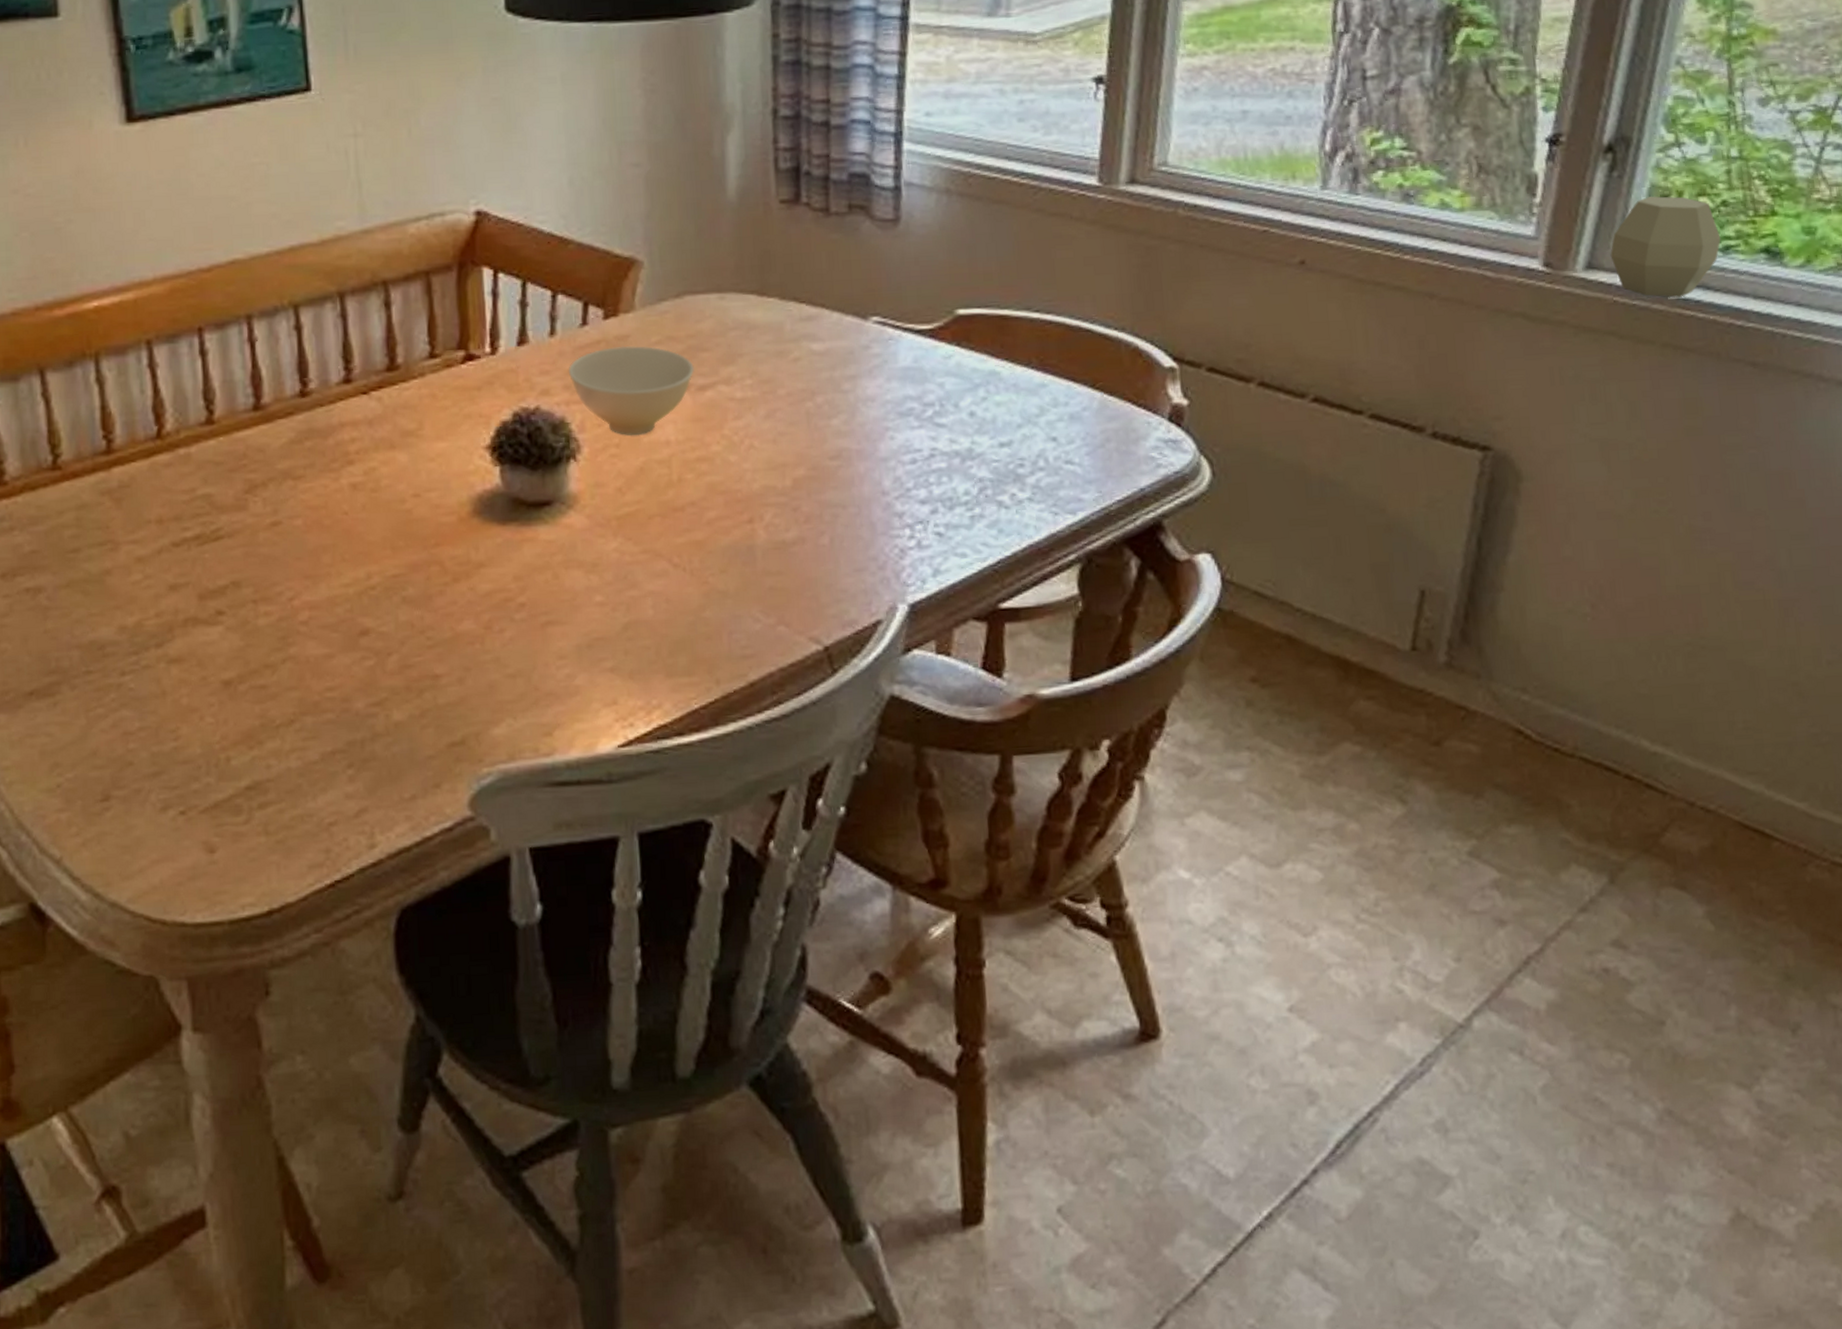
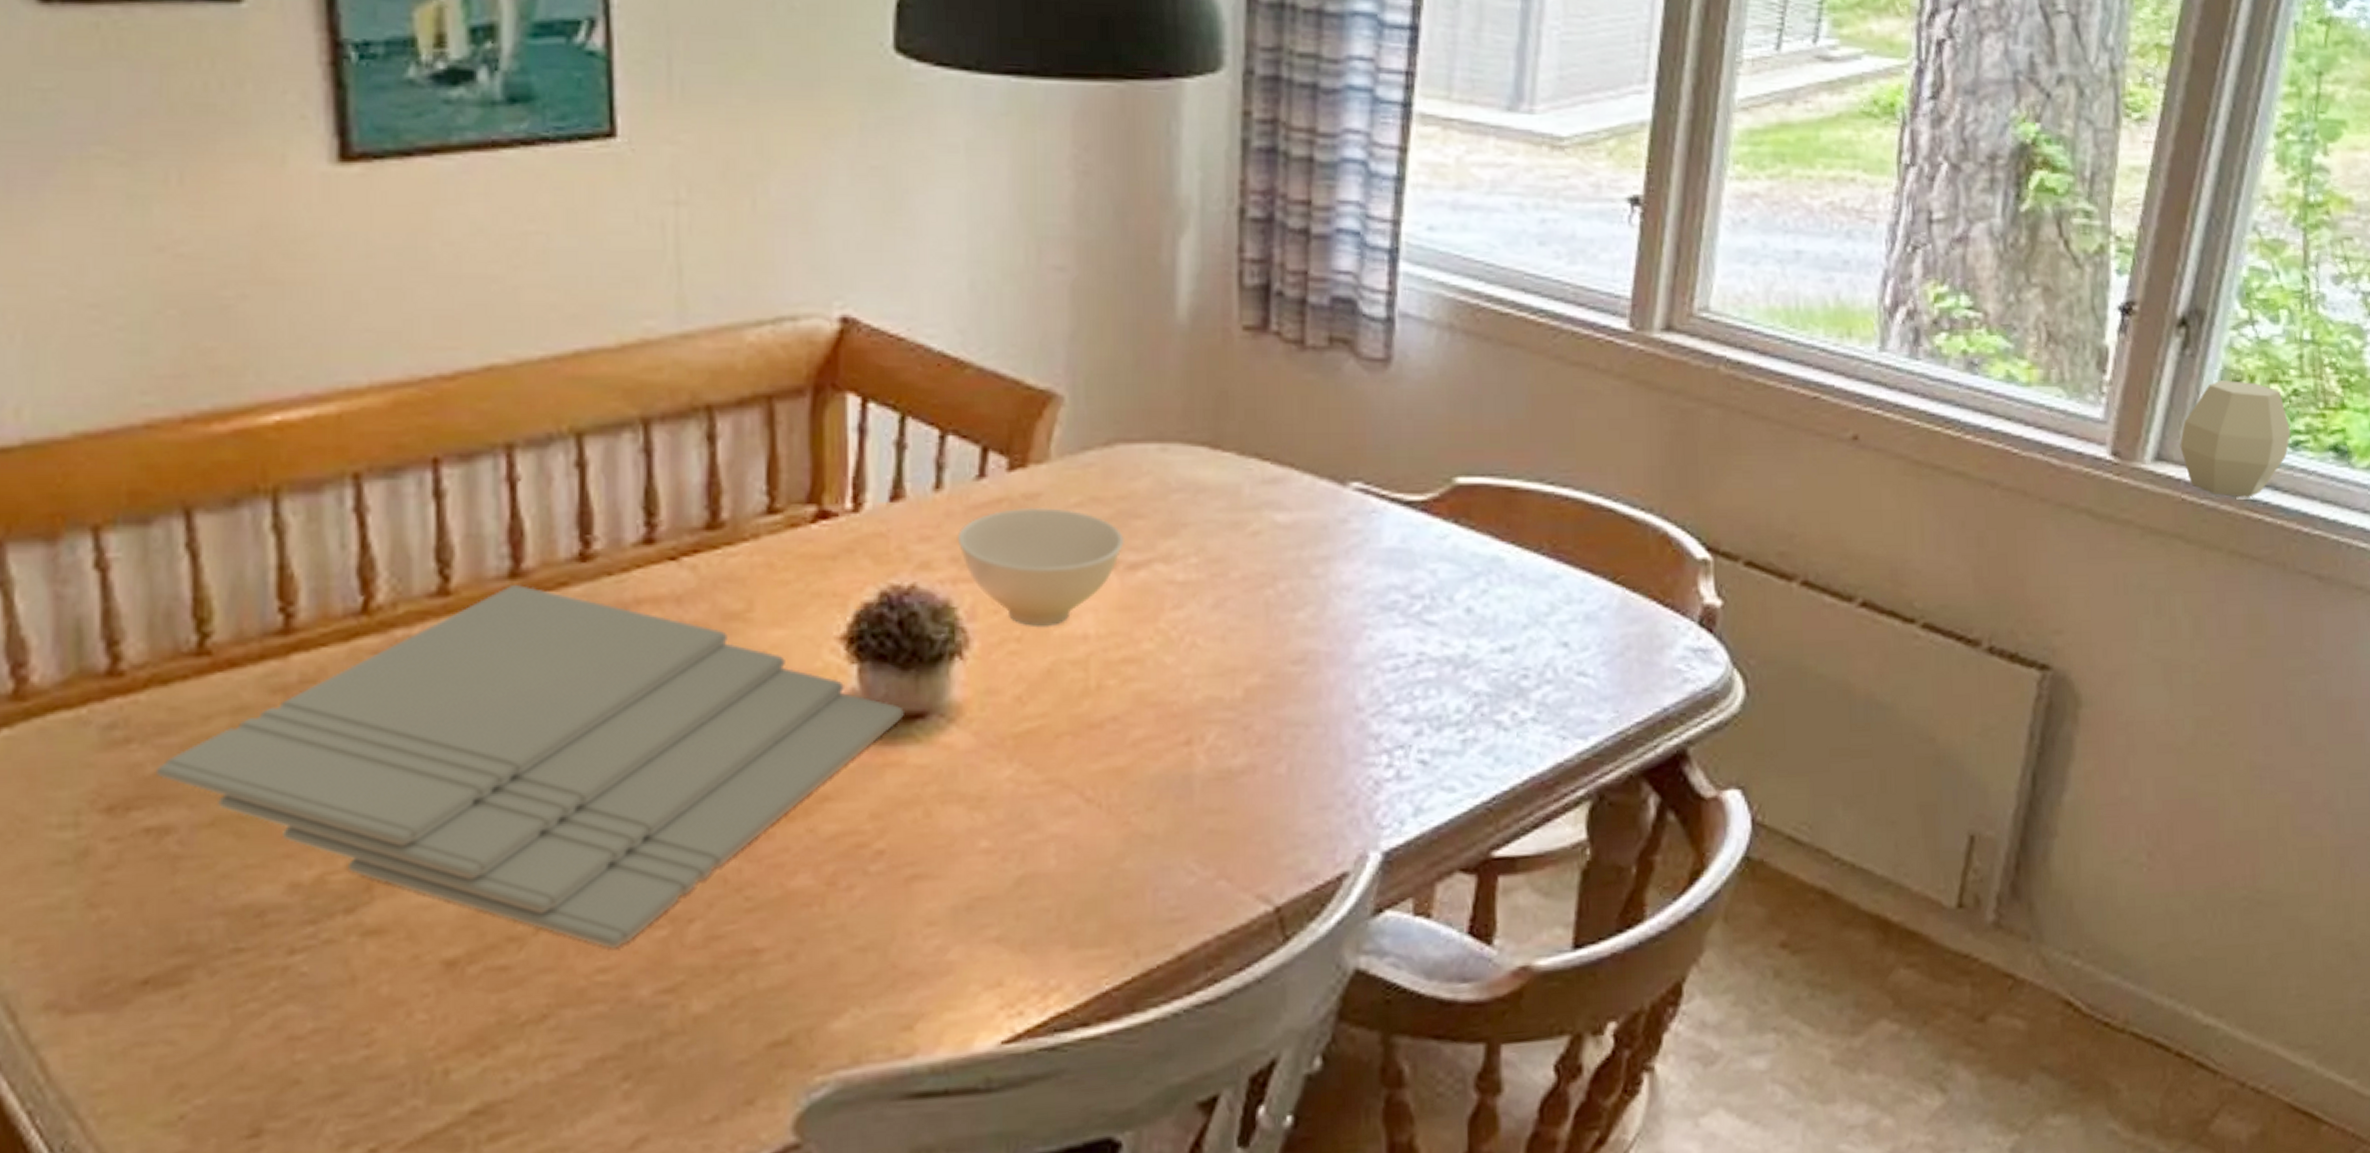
placemat: none [30,415,536,674] -> present [155,585,906,949]

